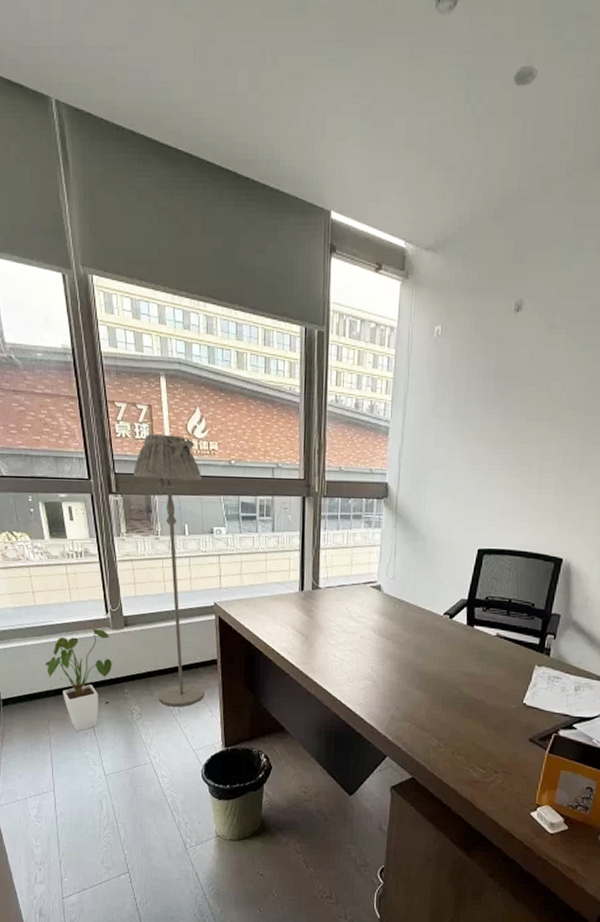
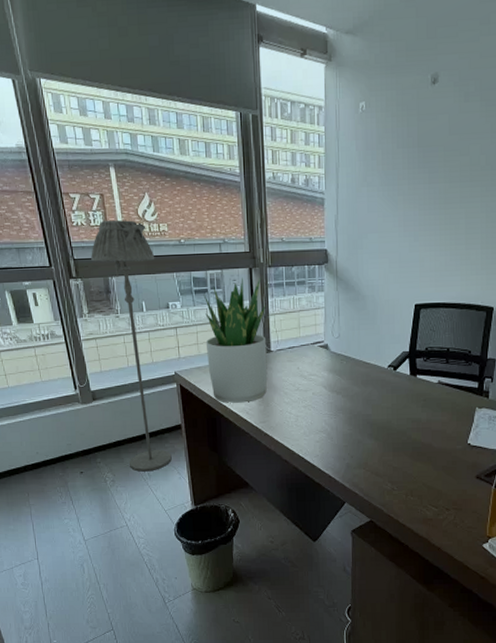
house plant: present [45,628,112,732] -> none [21,404,84,502]
planter: none [249,506,318,641] -> present [203,277,268,403]

